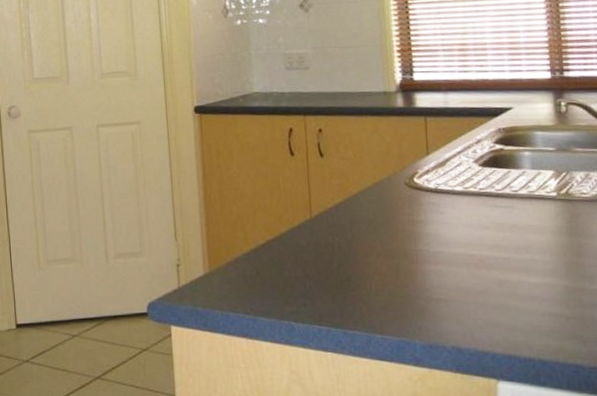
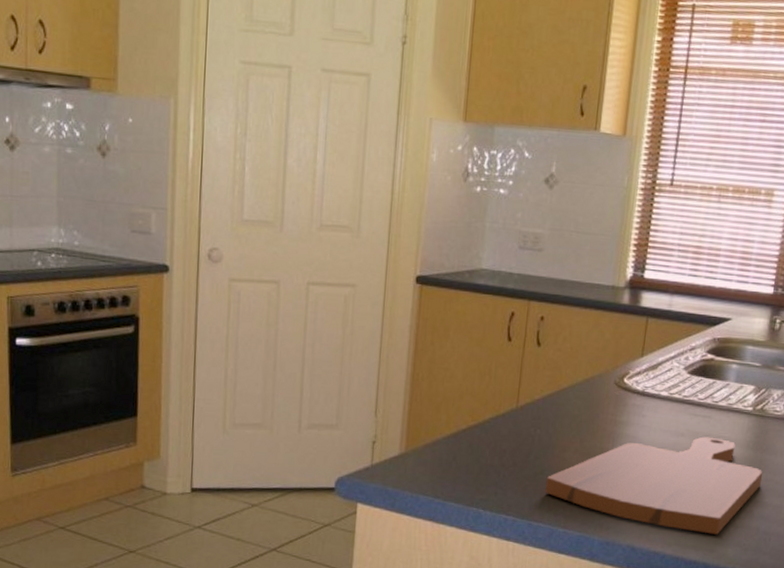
cutting board: none [353,227,585,328] -> present [545,436,763,535]

